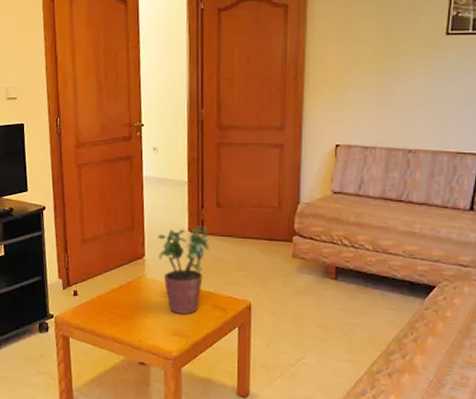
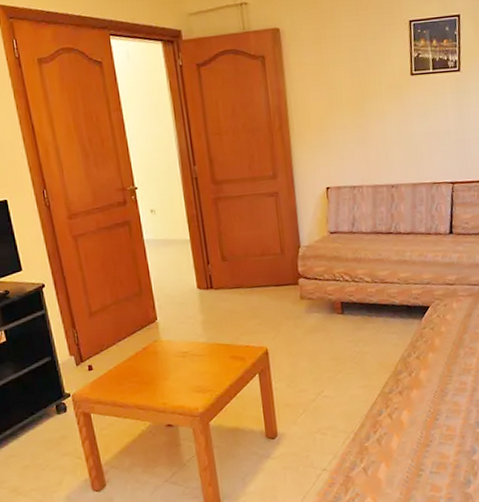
potted plant: present [158,225,209,315] -> none [168,281,220,371]

